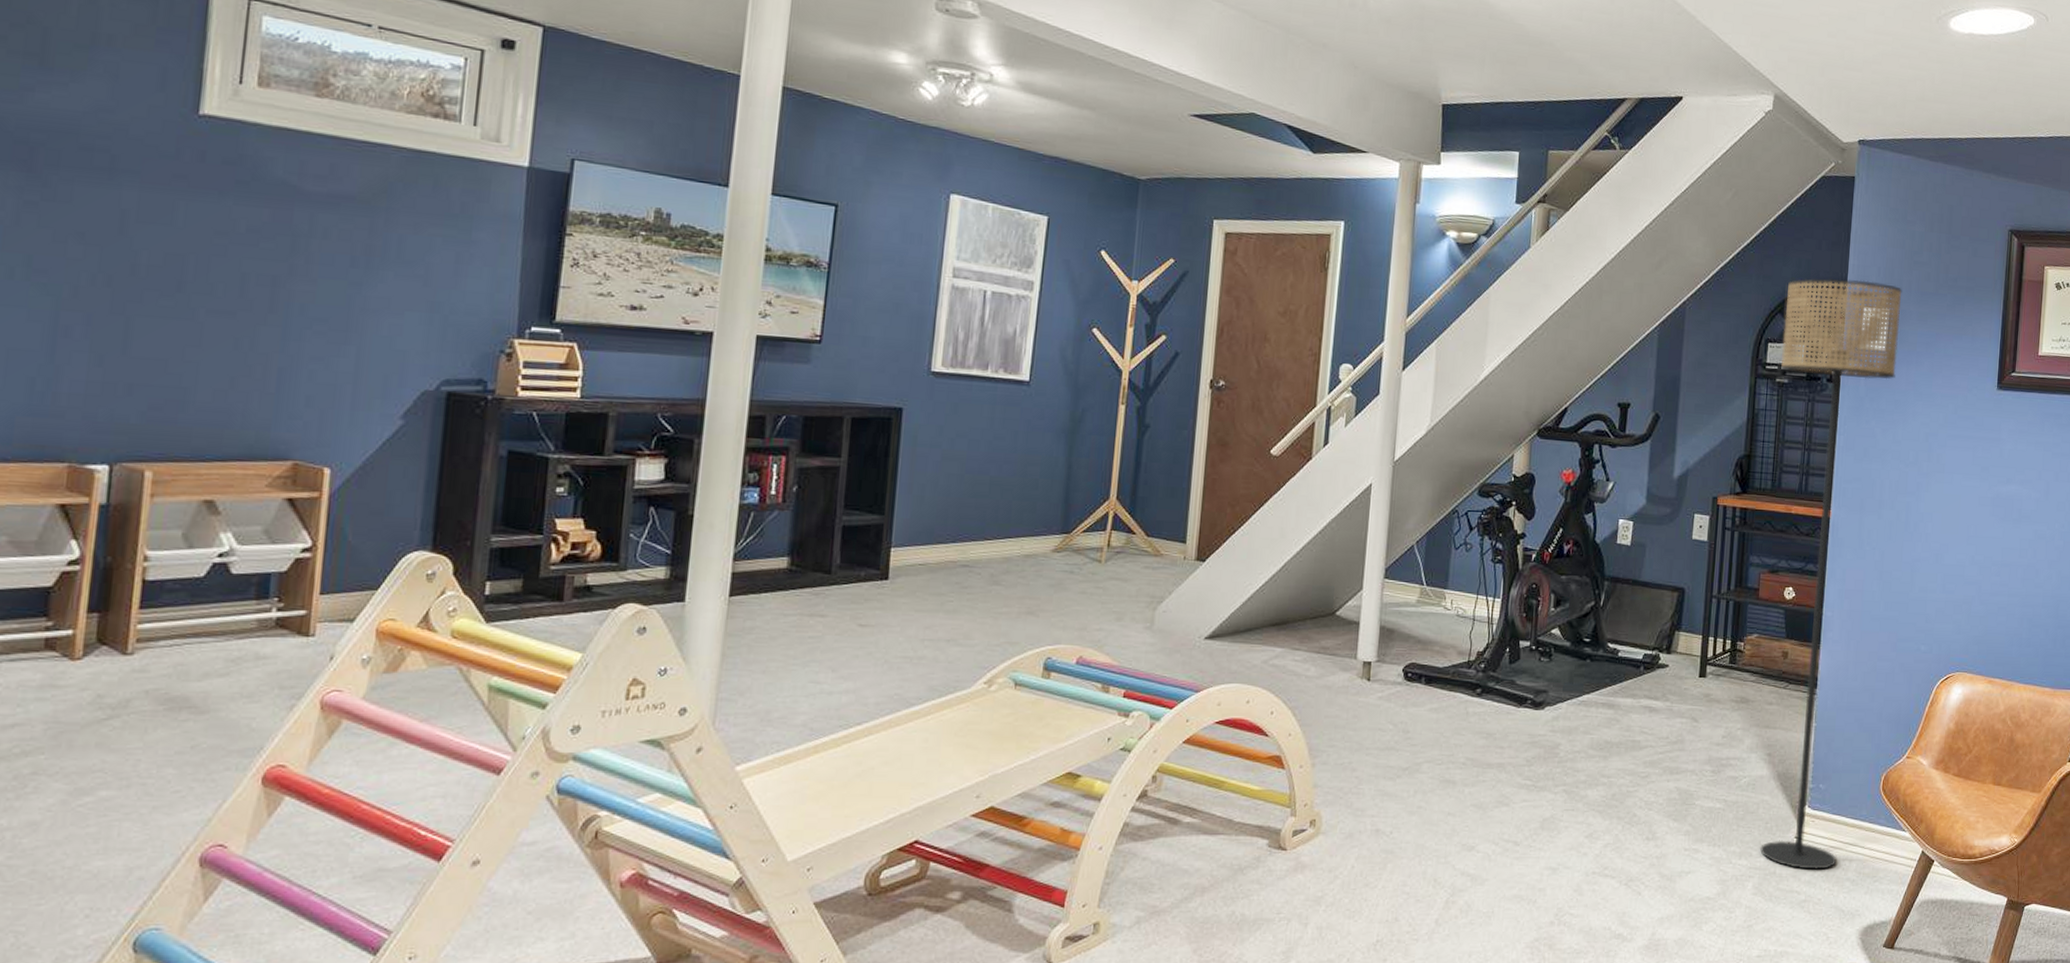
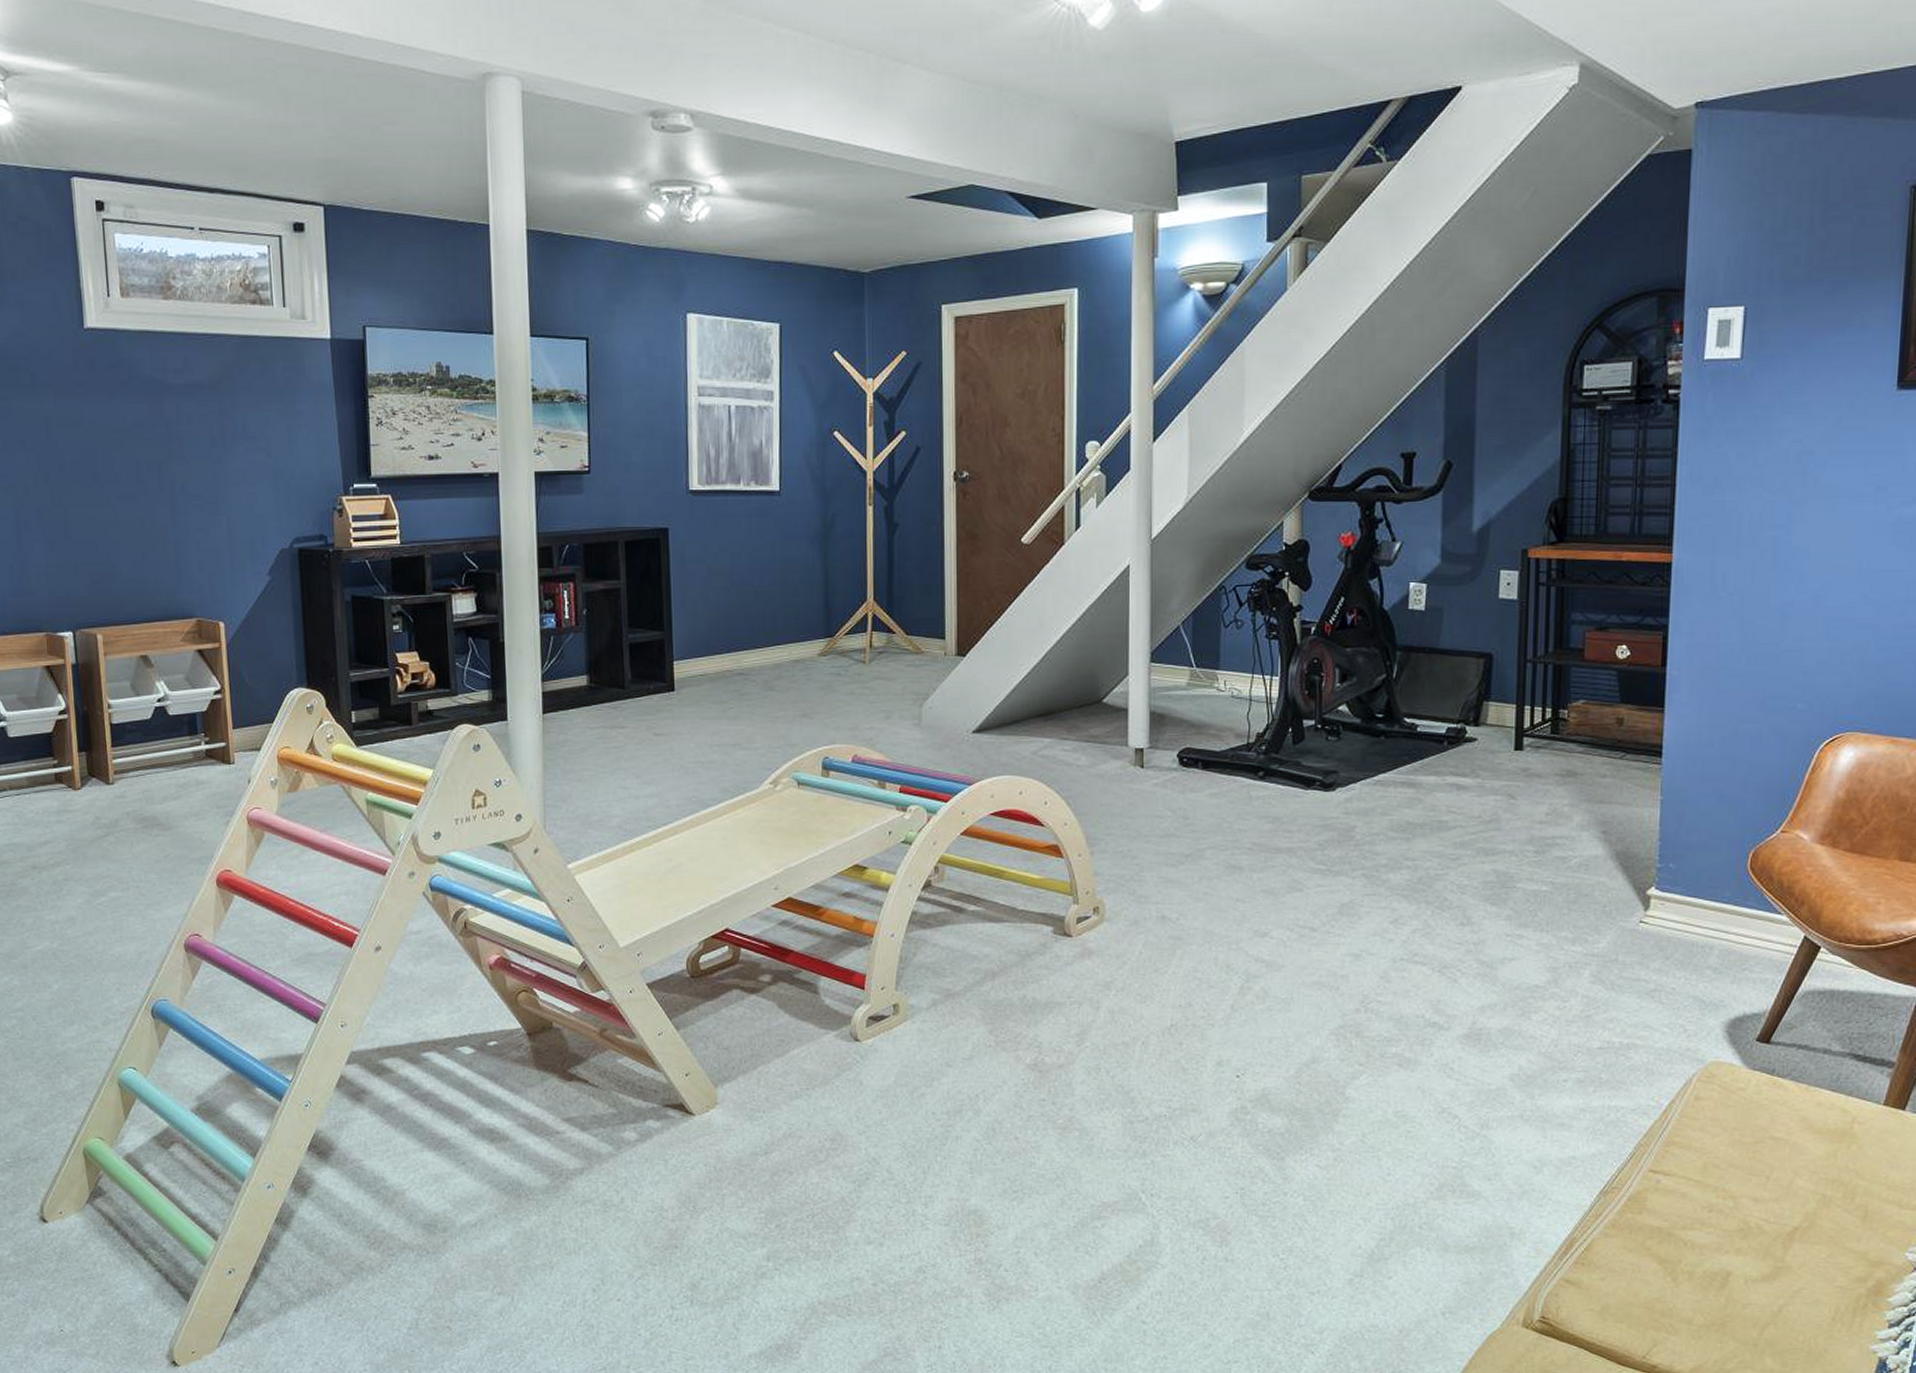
floor lamp: present [1760,278,1902,870] -> none [1598,275,1761,957]

